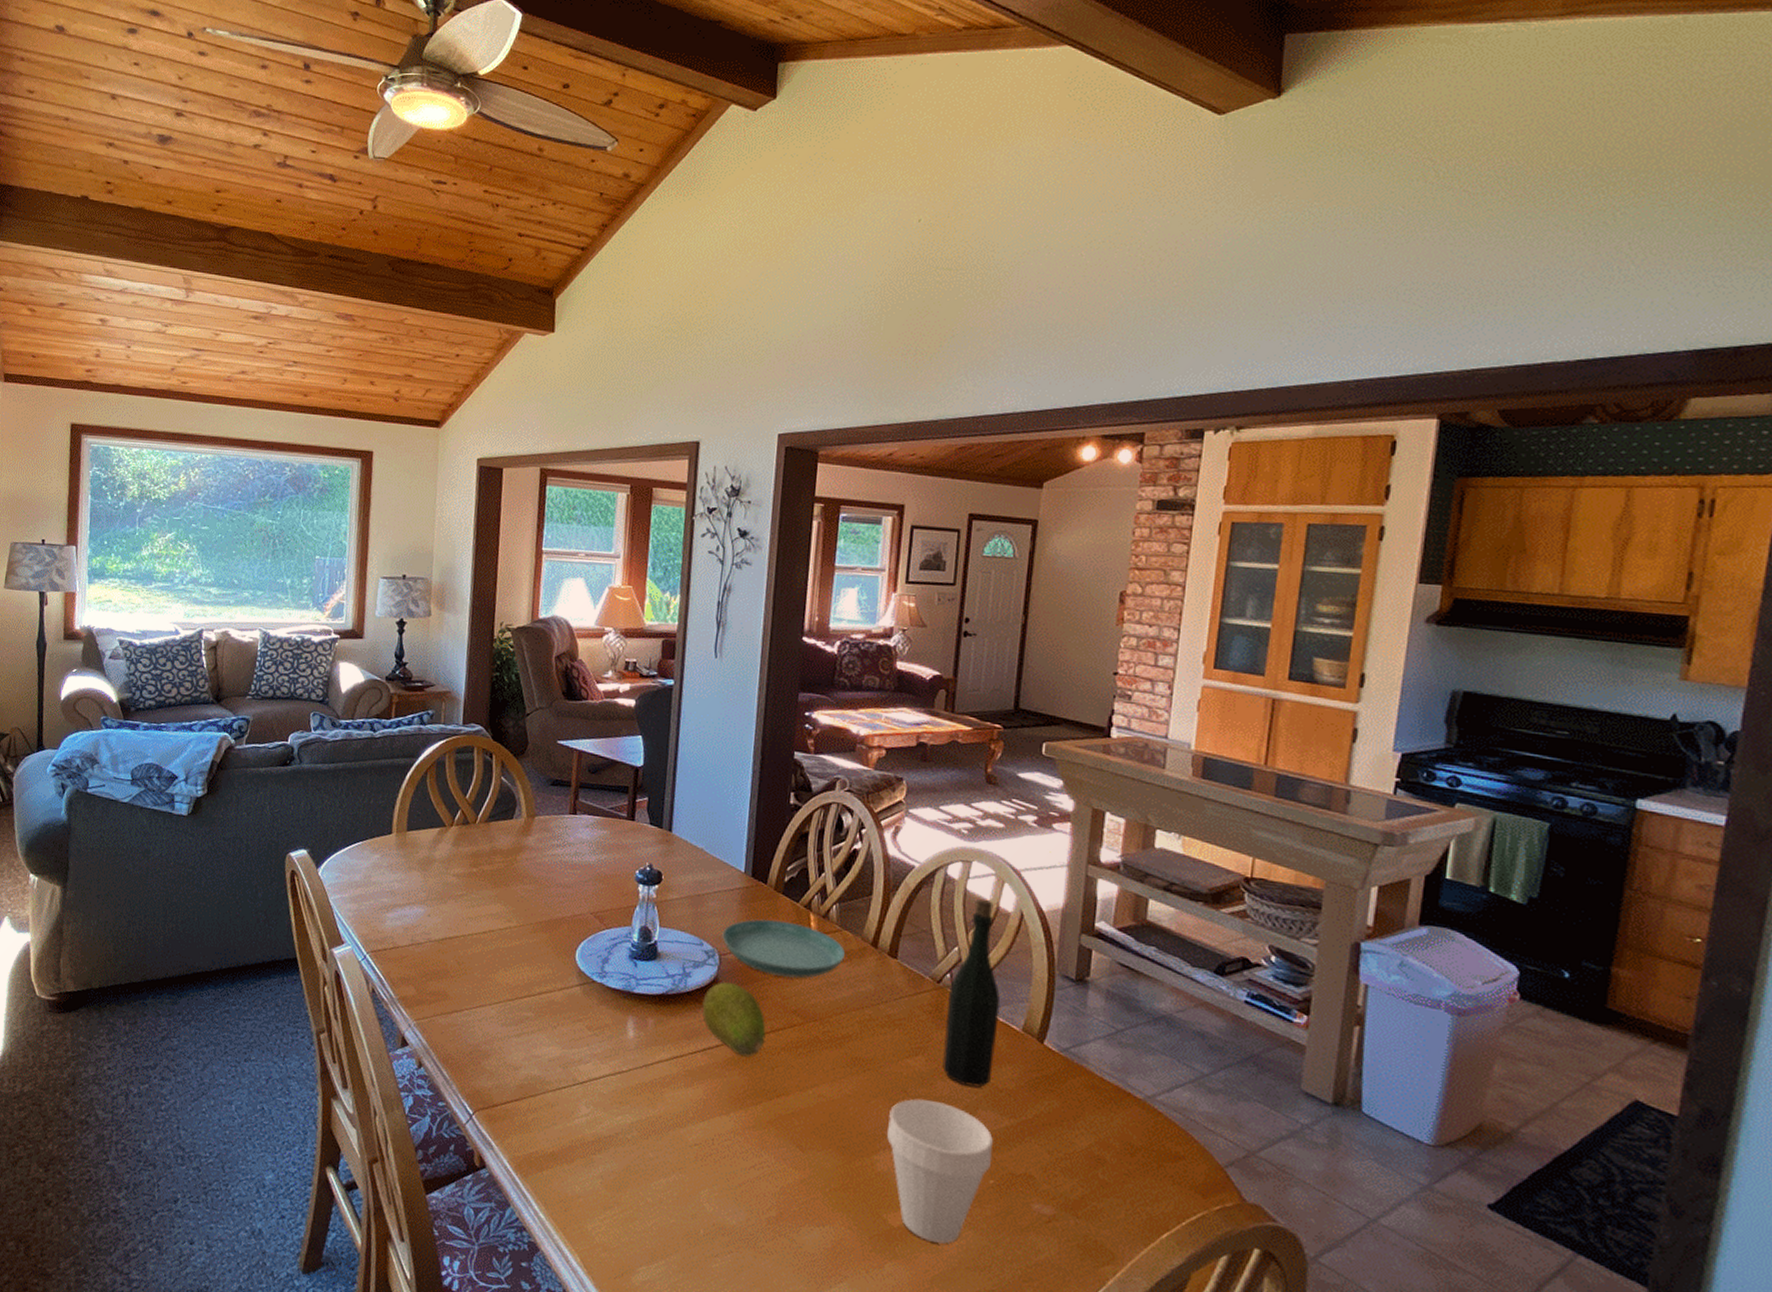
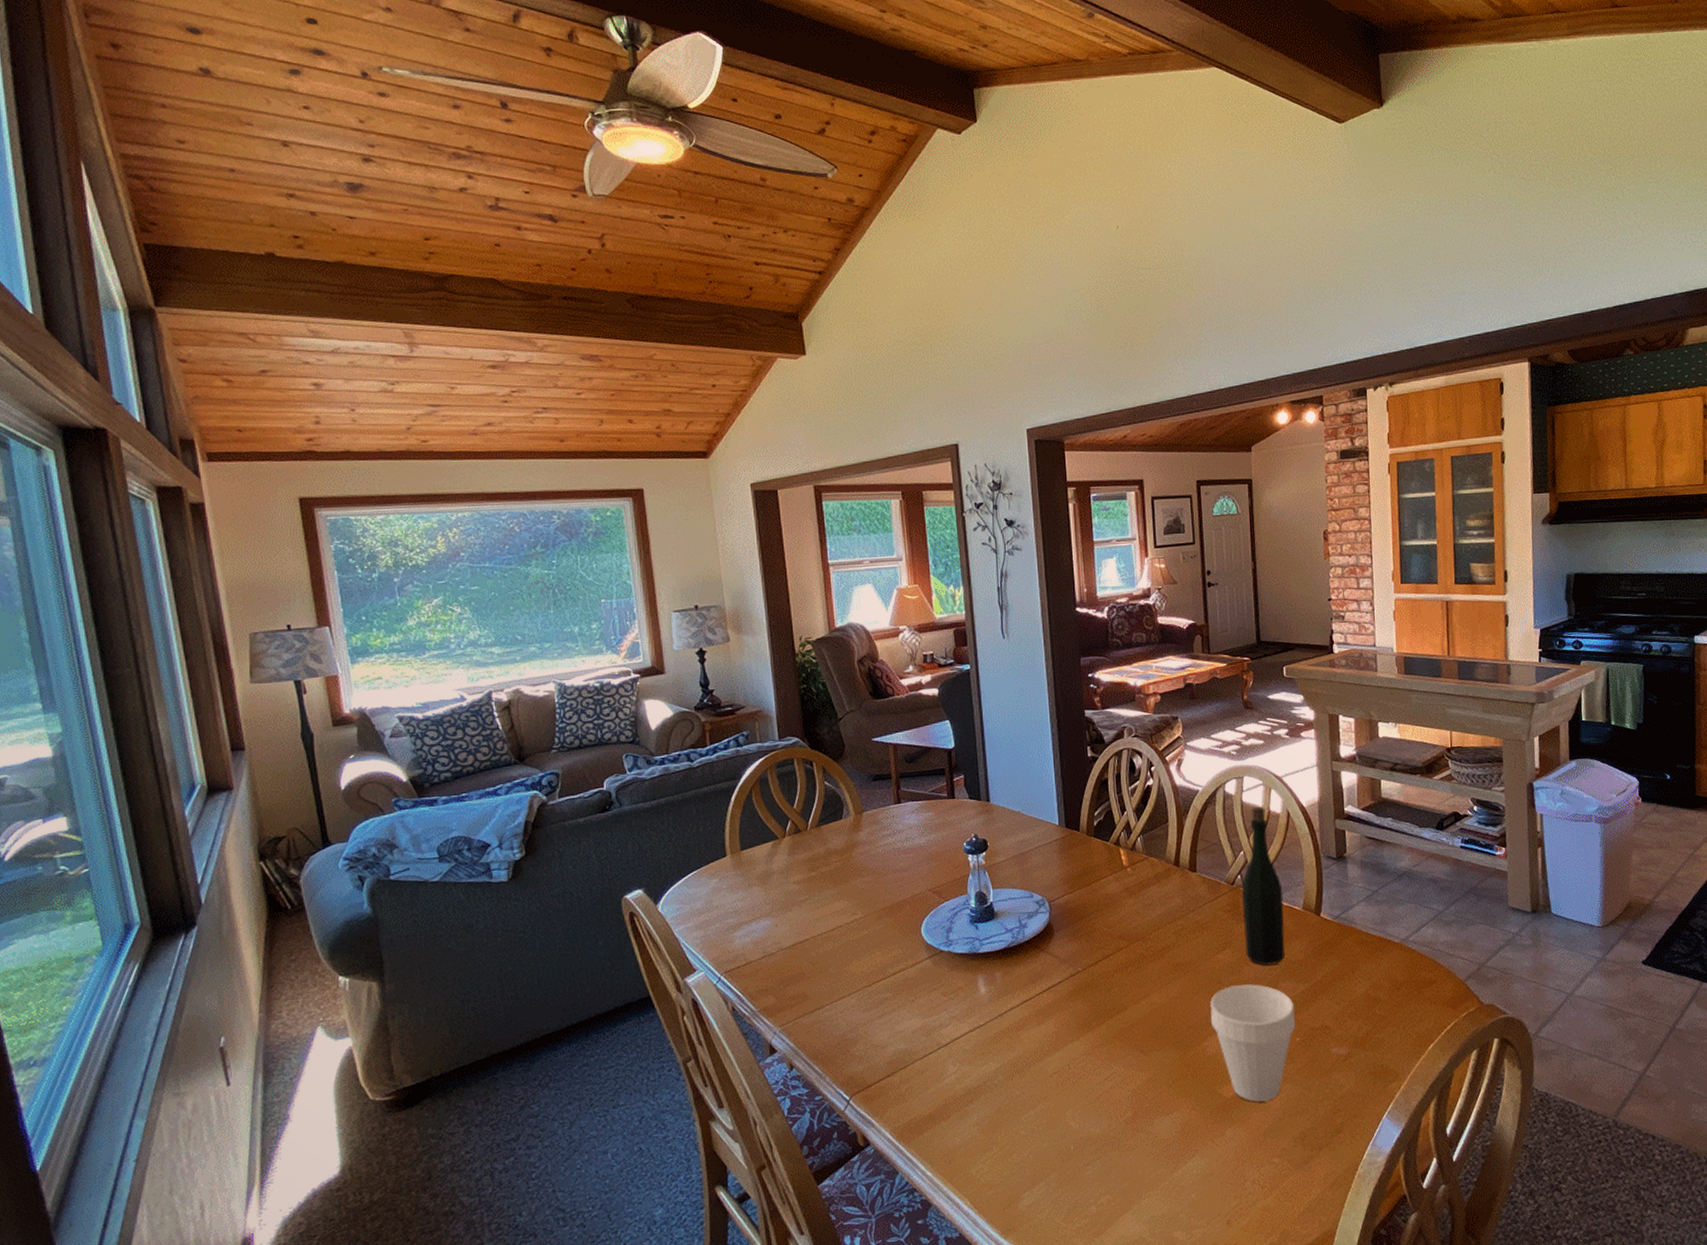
fruit: present [702,982,766,1058] -> none [1040,923,1100,986]
saucer: present [722,918,845,979] -> none [1048,860,1154,909]

